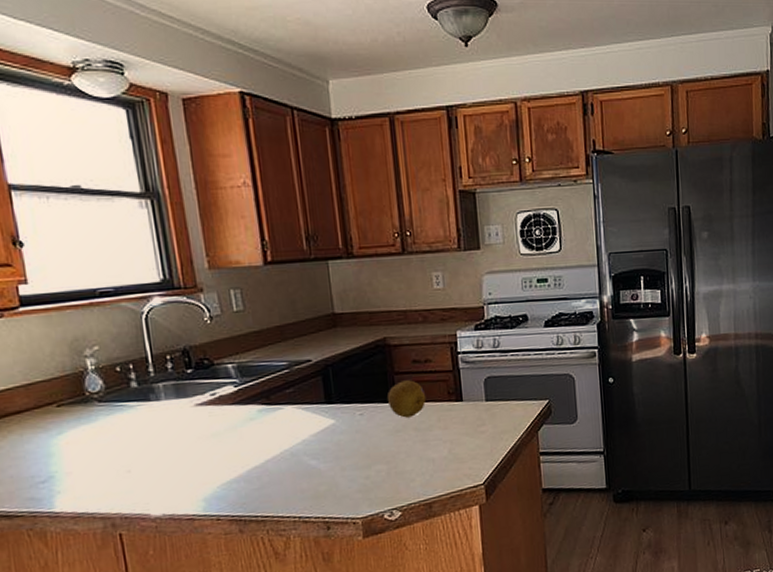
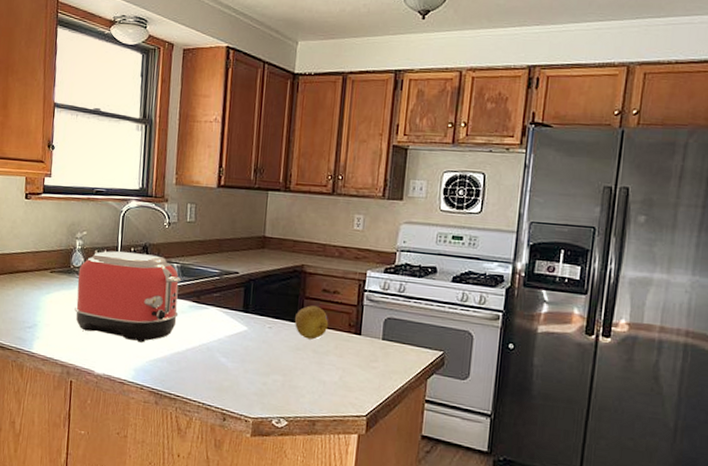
toaster: none [98,358,247,469] -> present [74,251,182,343]

